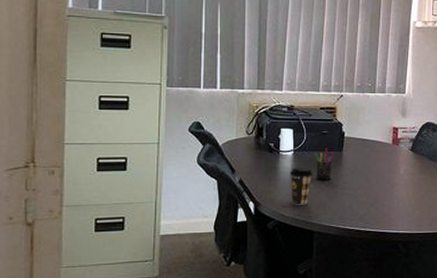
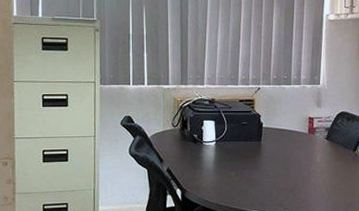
coffee cup: present [289,167,313,205] -> none [212,157,234,192]
pen holder: present [314,148,335,181] -> none [235,138,254,169]

